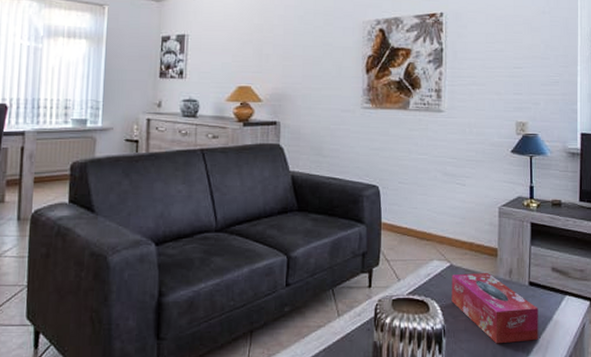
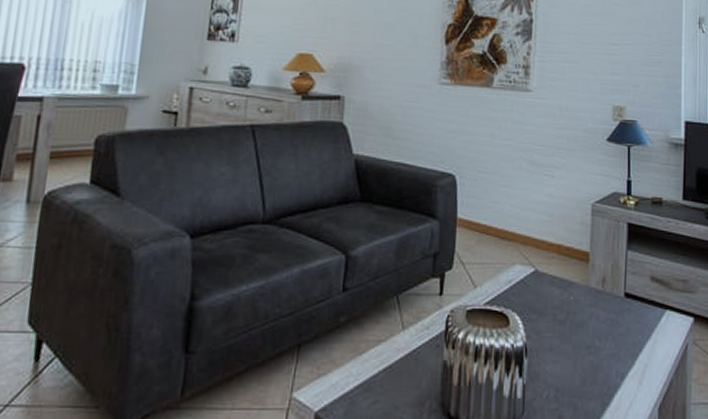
tissue box: present [451,273,538,344] -> none [535,281,635,367]

